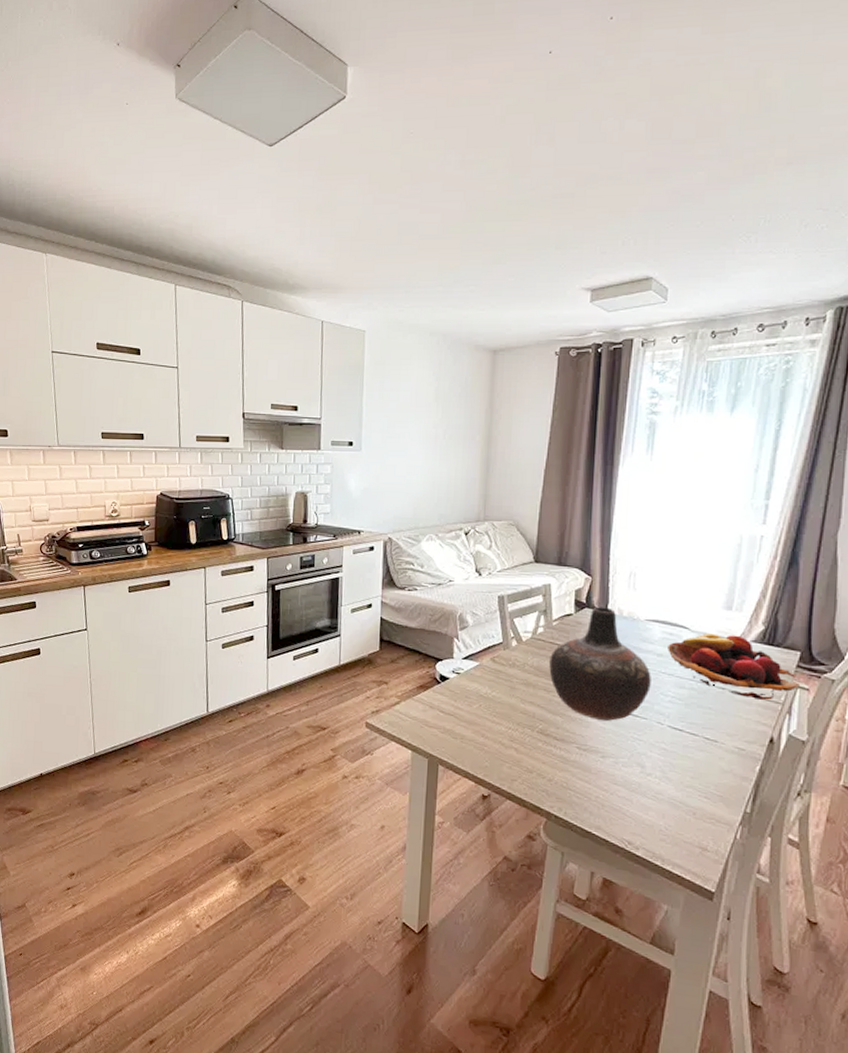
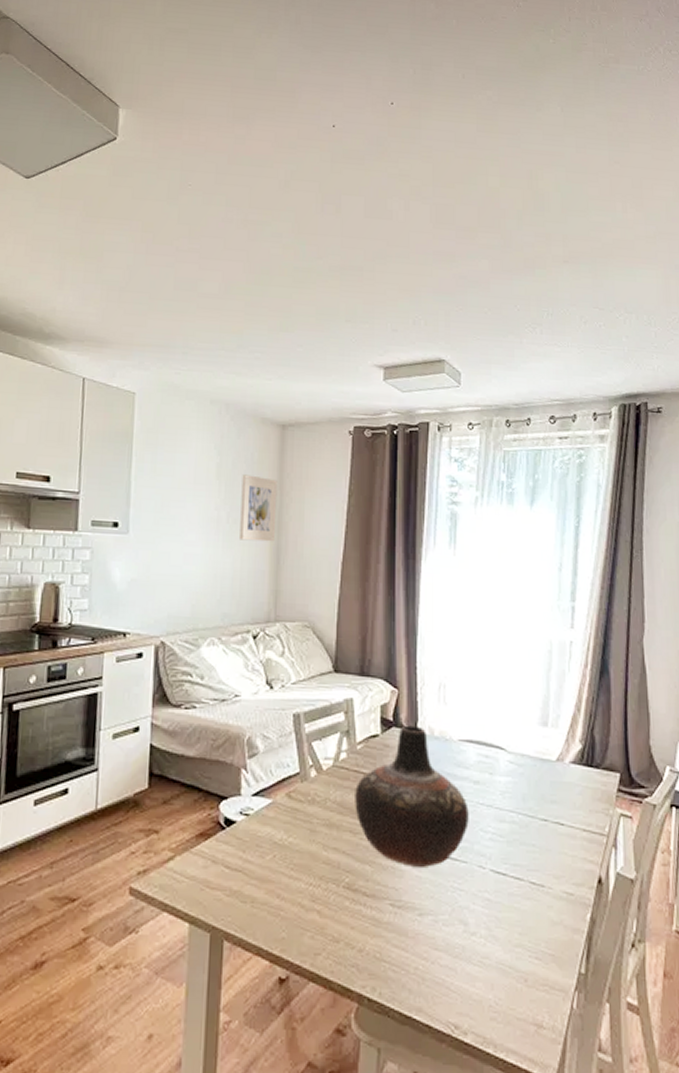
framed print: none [454,396,488,454] -> present [240,474,278,542]
fruit basket: present [668,633,800,700] -> none [484,754,622,832]

